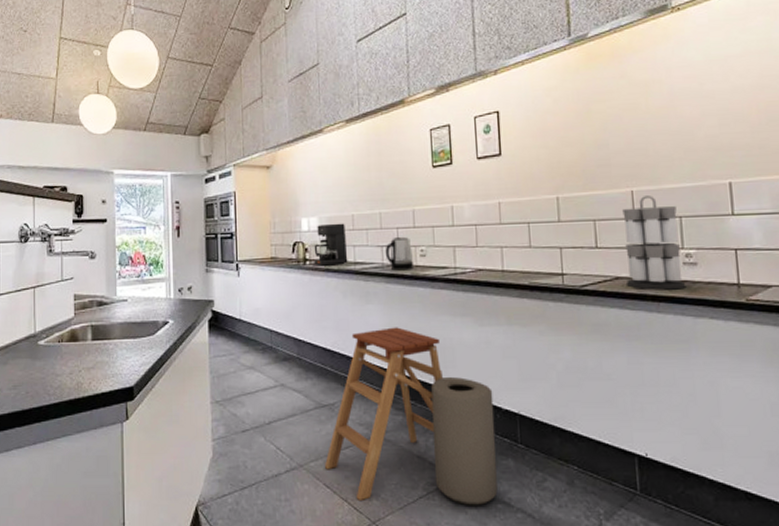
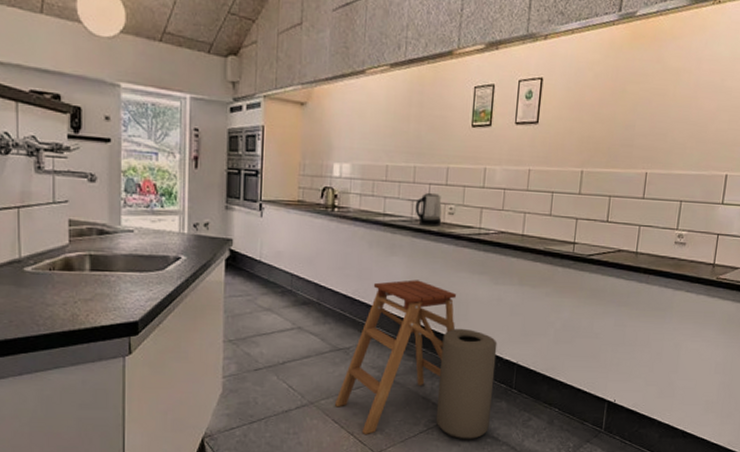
coffee maker: present [314,223,348,266] -> none [343,171,378,215]
spice rack: present [622,196,687,290] -> none [625,178,679,265]

